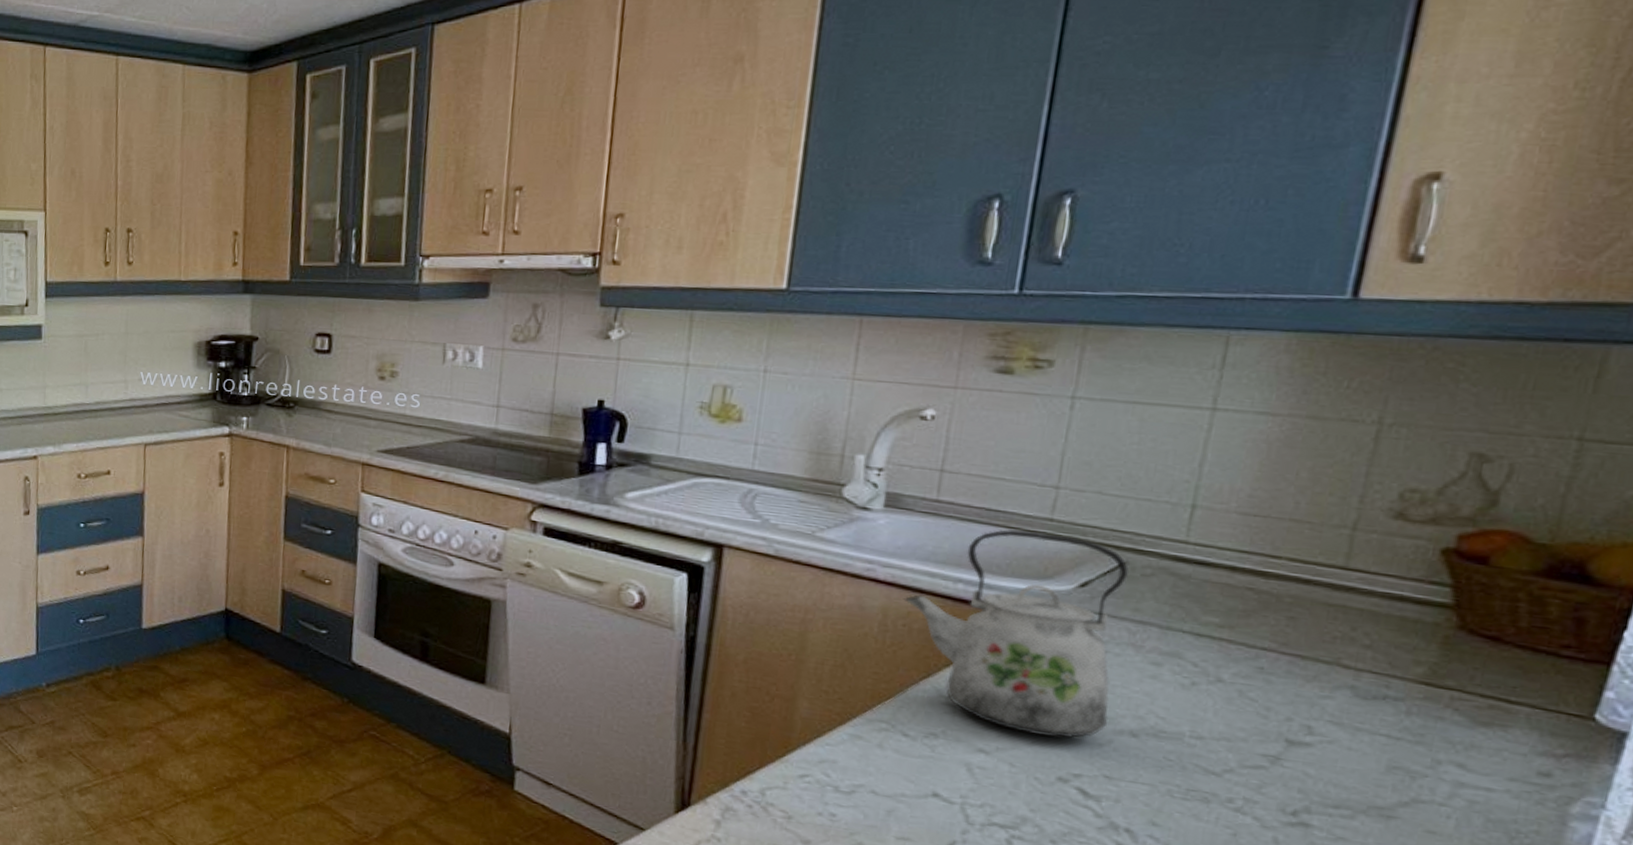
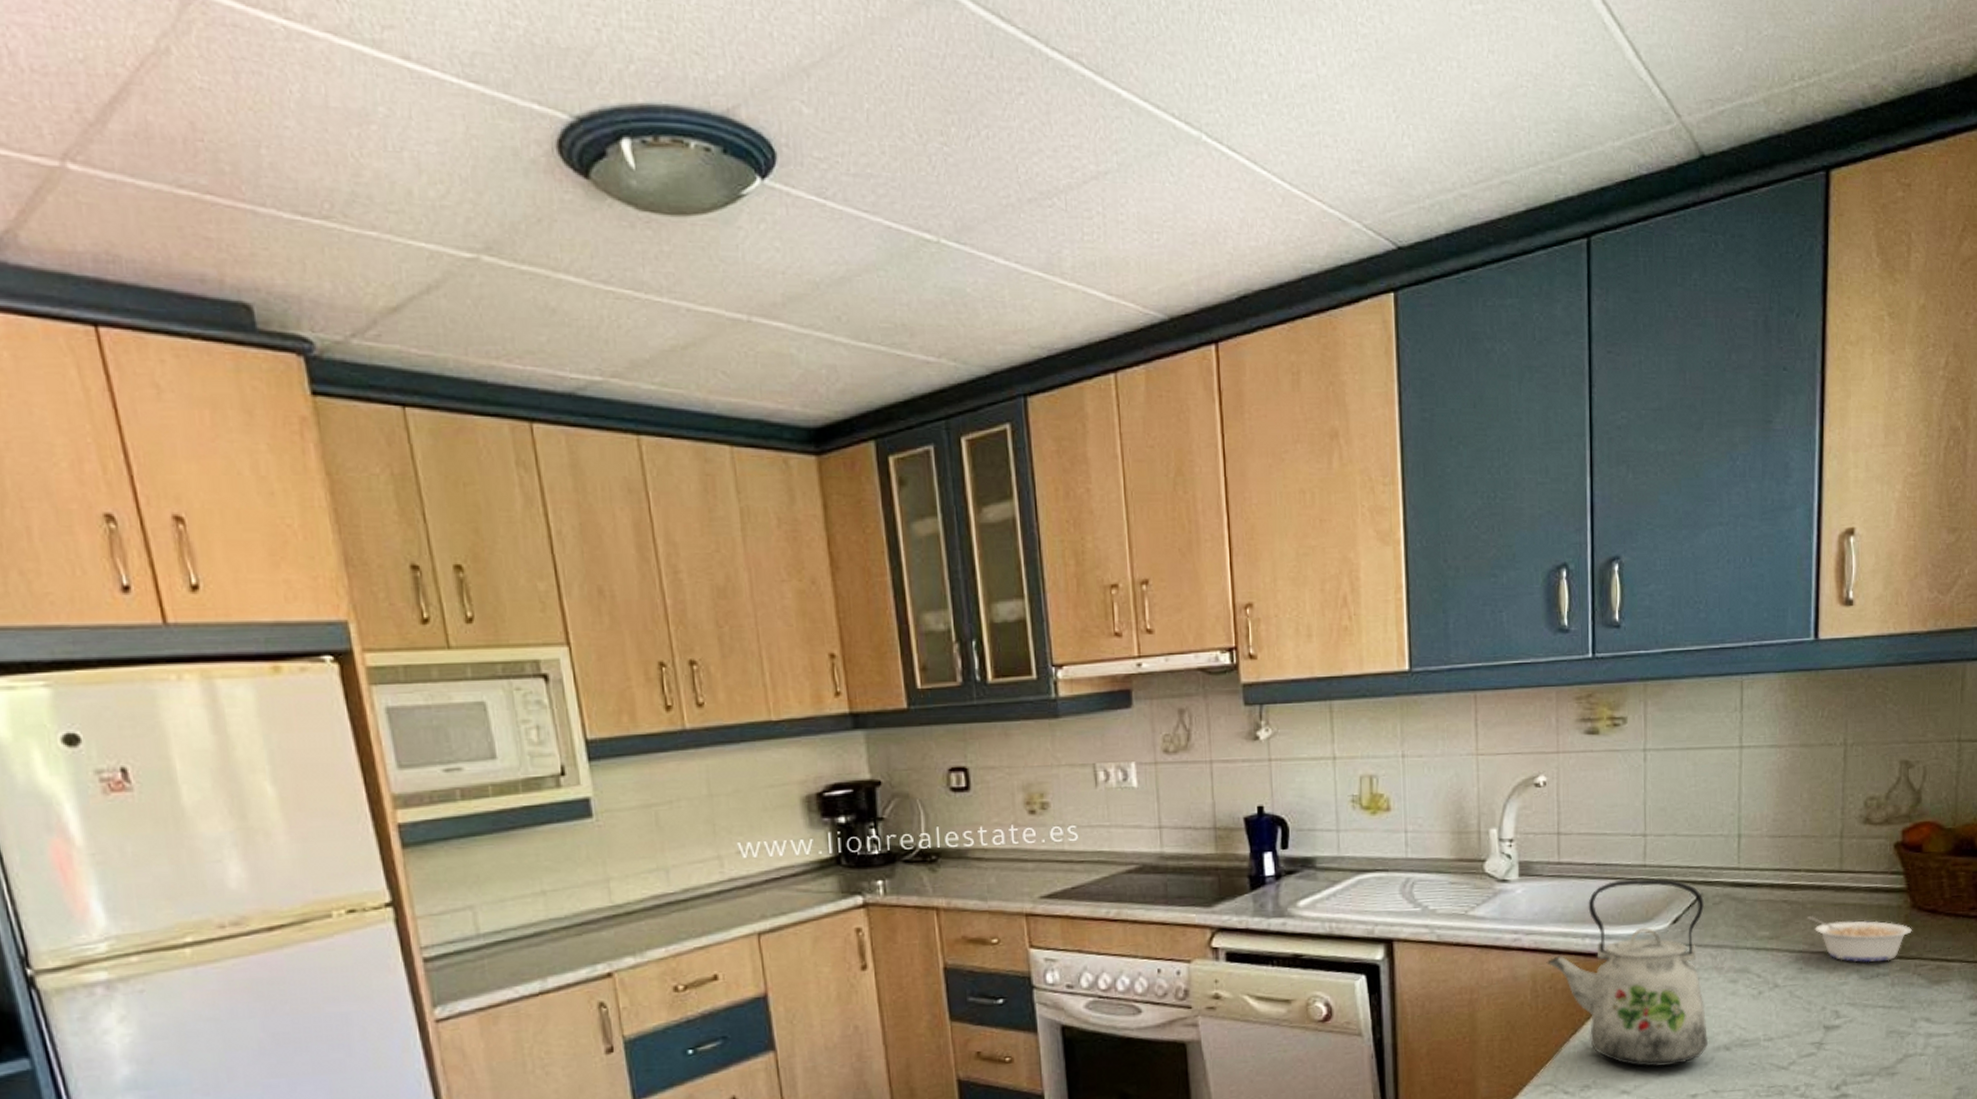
legume: none [1280,611,1454,685] -> present [1806,916,1912,963]

